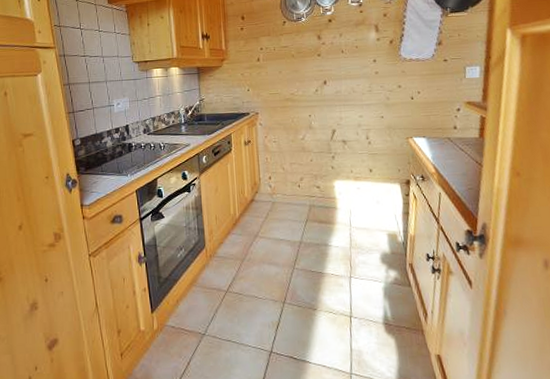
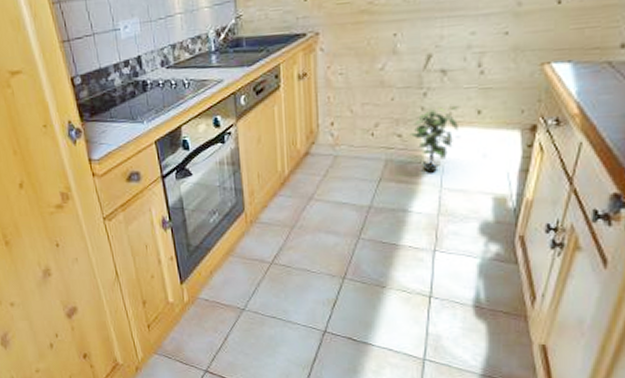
potted plant: none [325,166,358,214] -> present [409,106,460,171]

